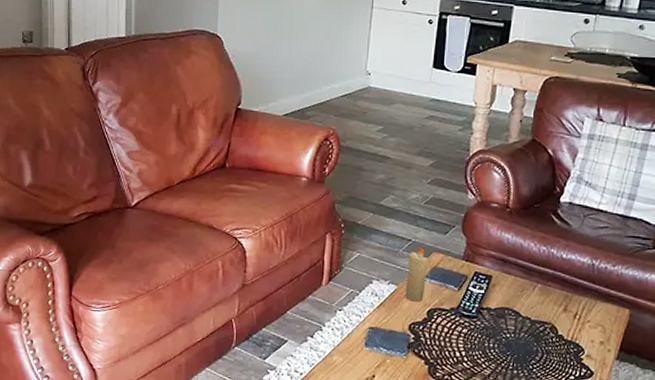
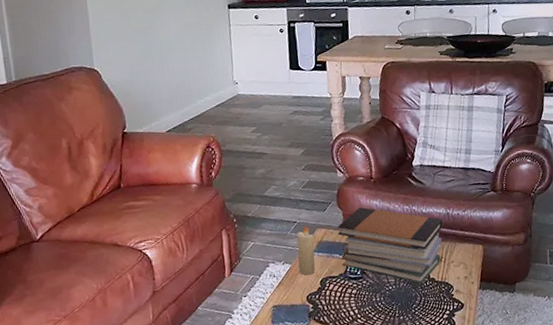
book stack: none [455,237,586,339] -> present [337,207,443,284]

